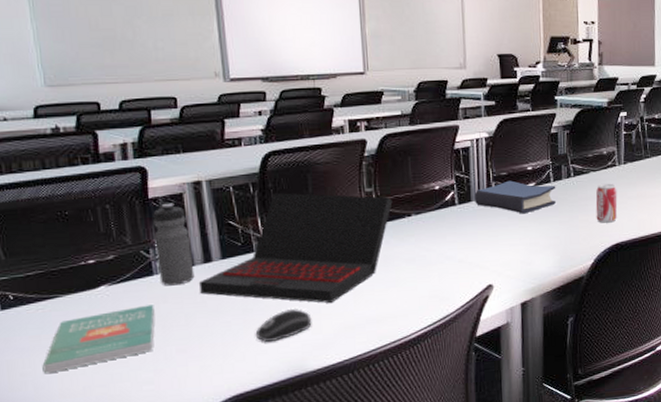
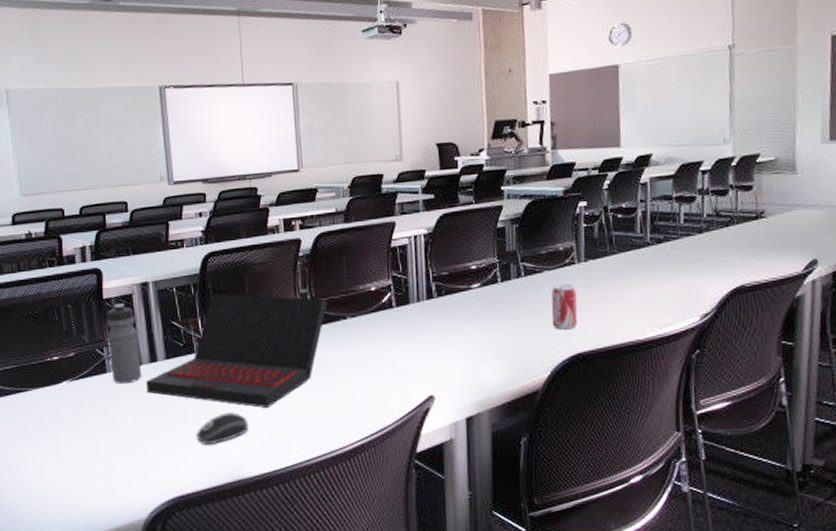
book: present [42,305,155,374] -> none [16,402,108,463]
hardback book: present [474,180,556,214] -> none [413,281,504,318]

